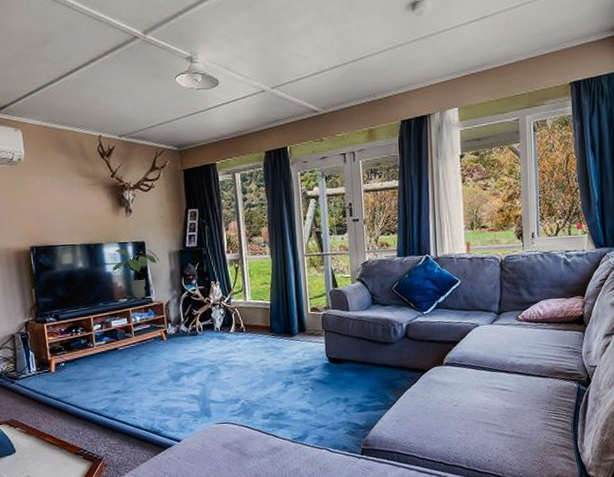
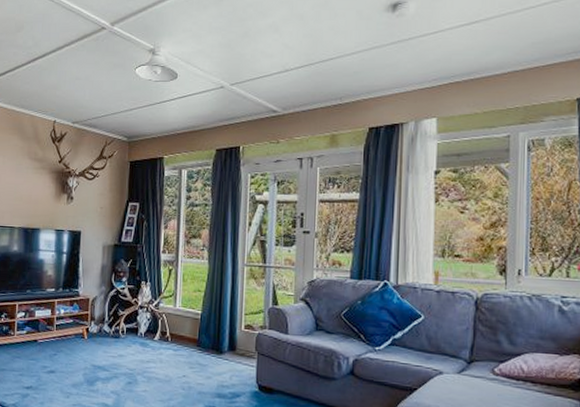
potted plant: present [112,248,160,299] -> none [44,236,93,290]

